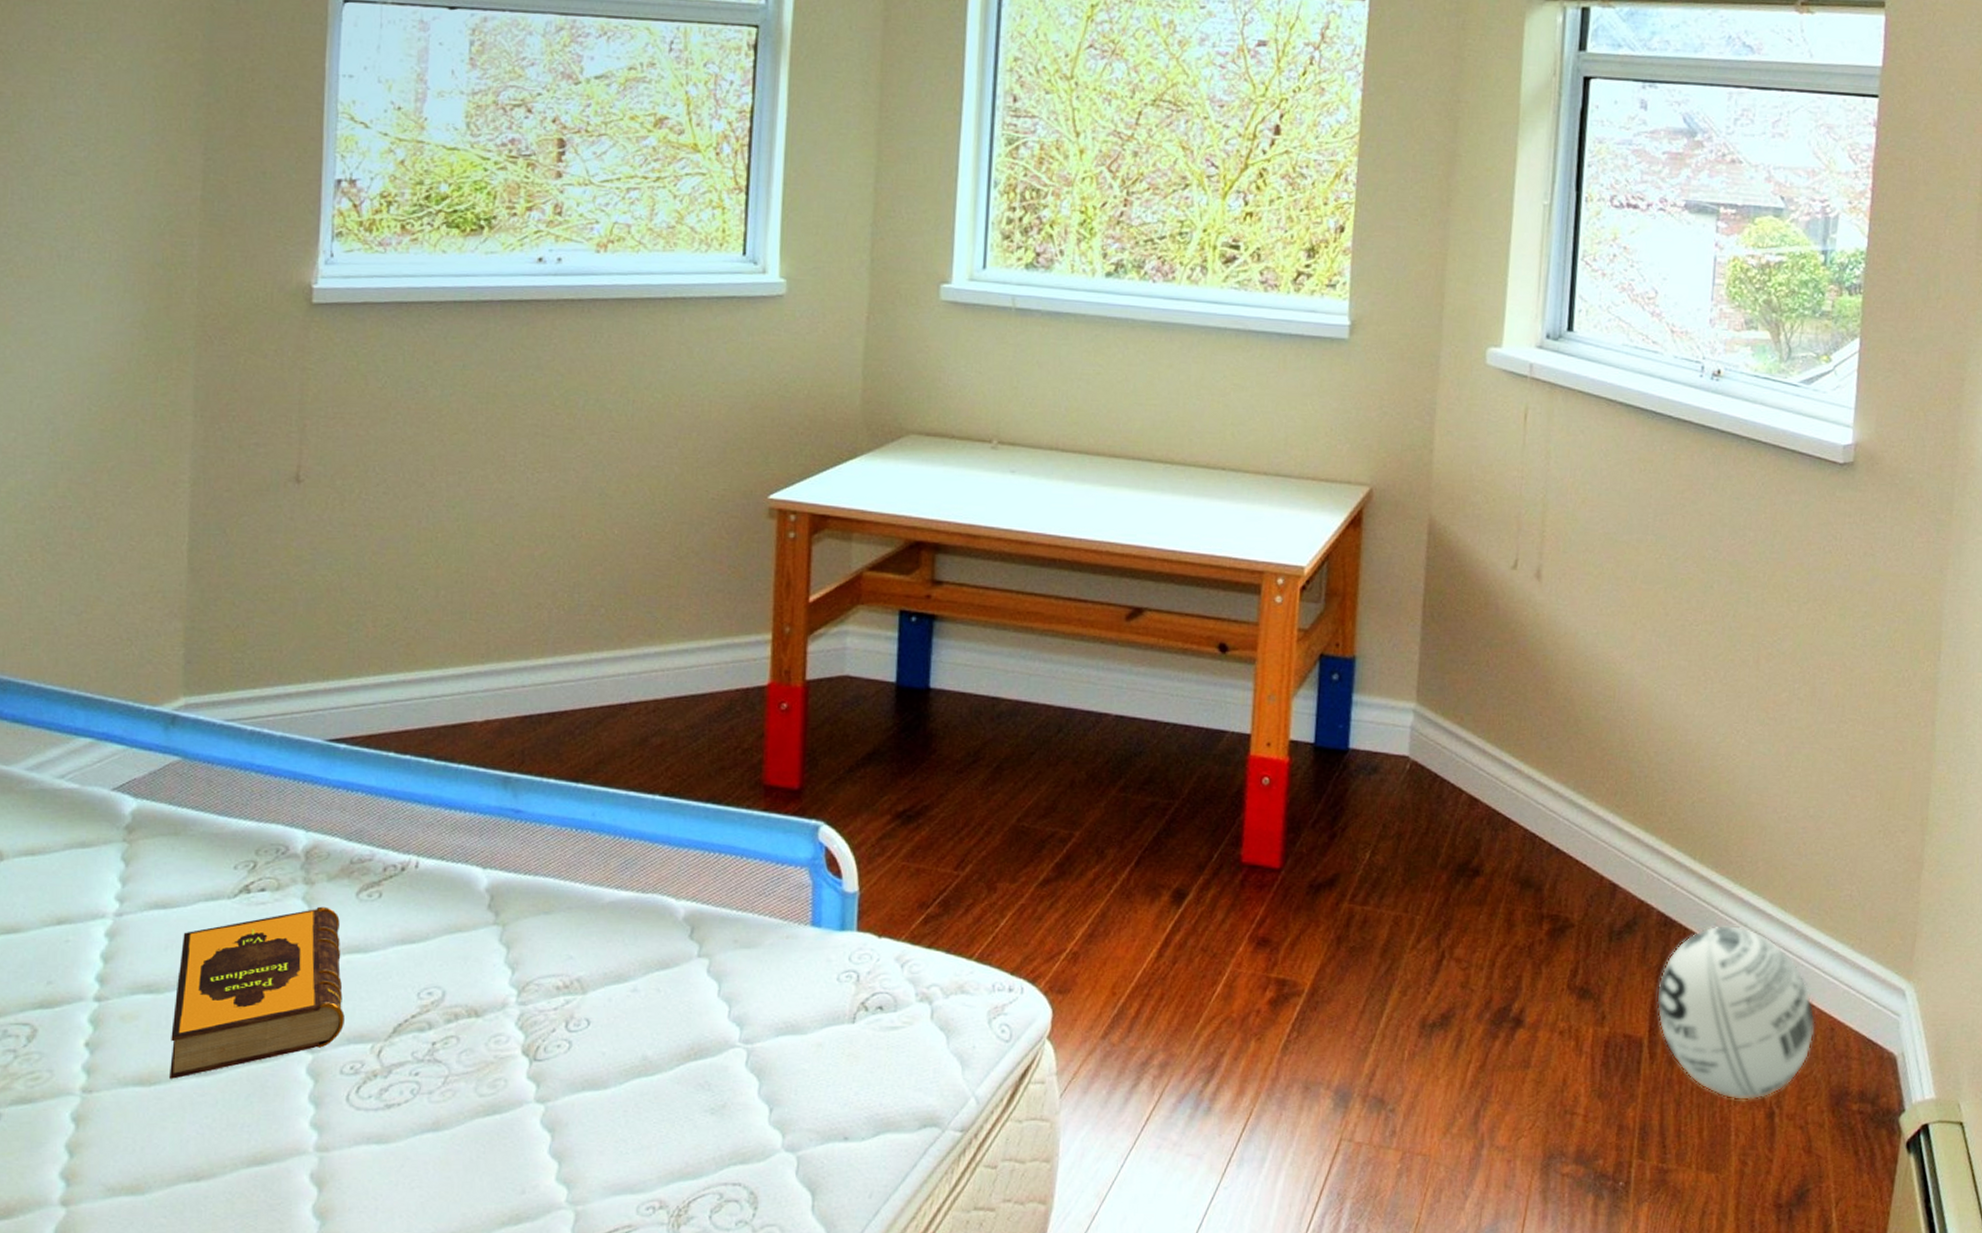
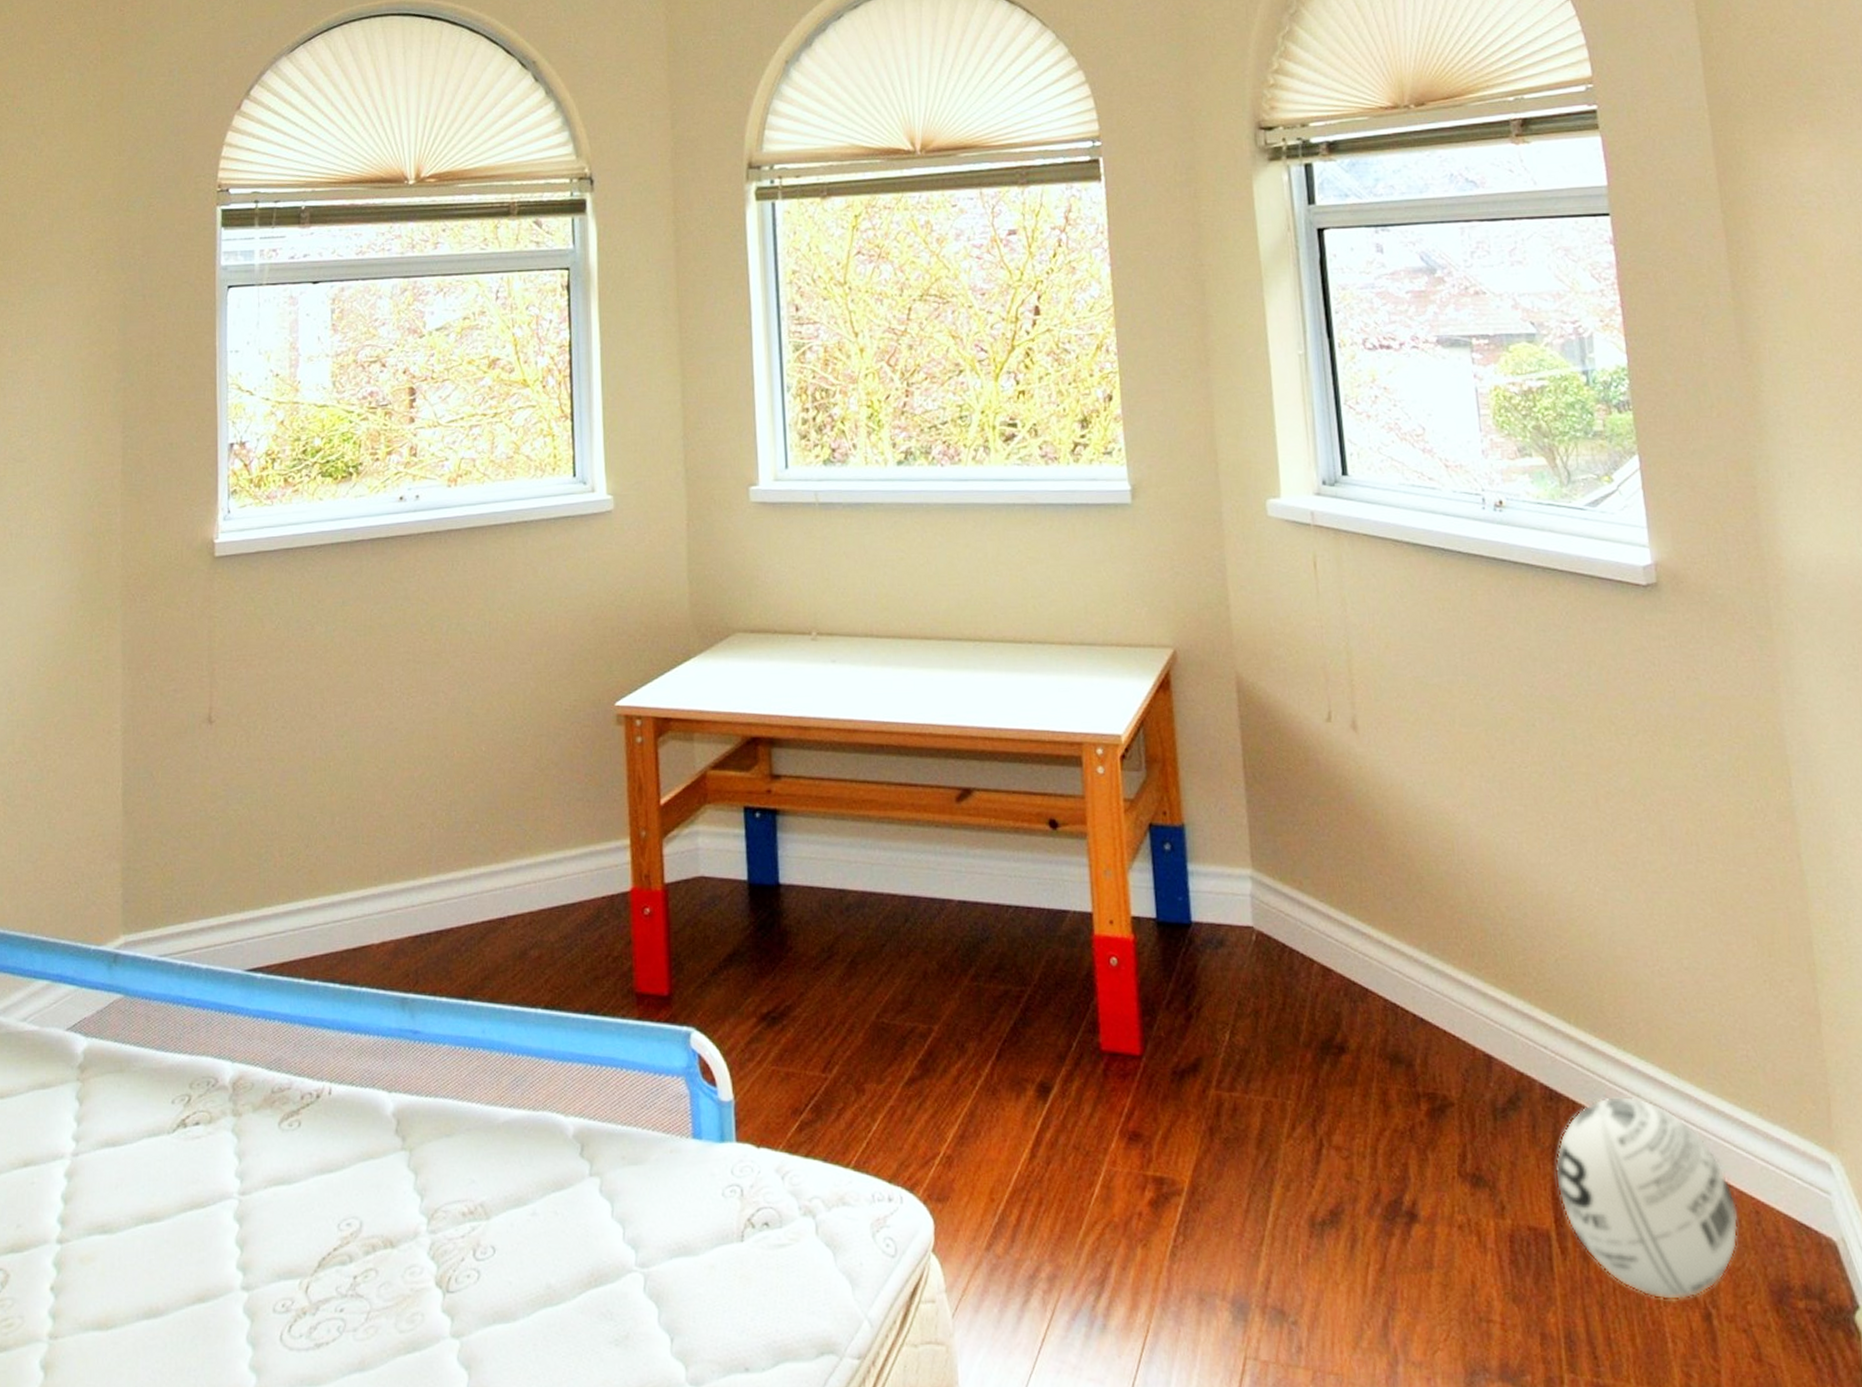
hardback book: present [169,906,345,1079] -> none [124,1138,274,1322]

